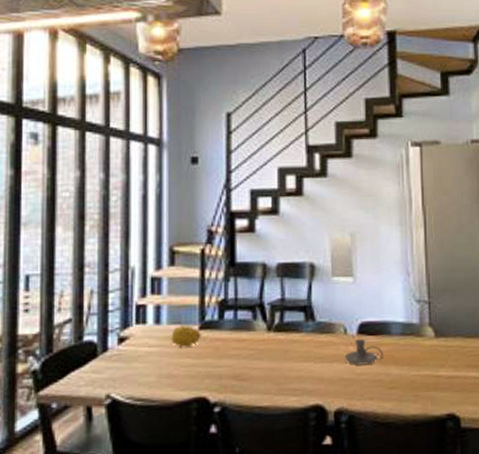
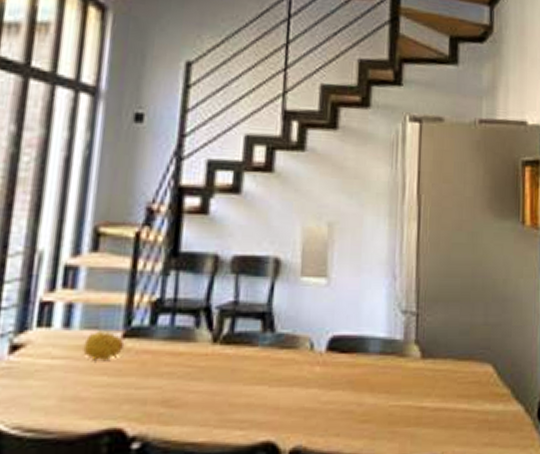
candle holder: present [344,338,383,365] -> none [308,357,357,391]

